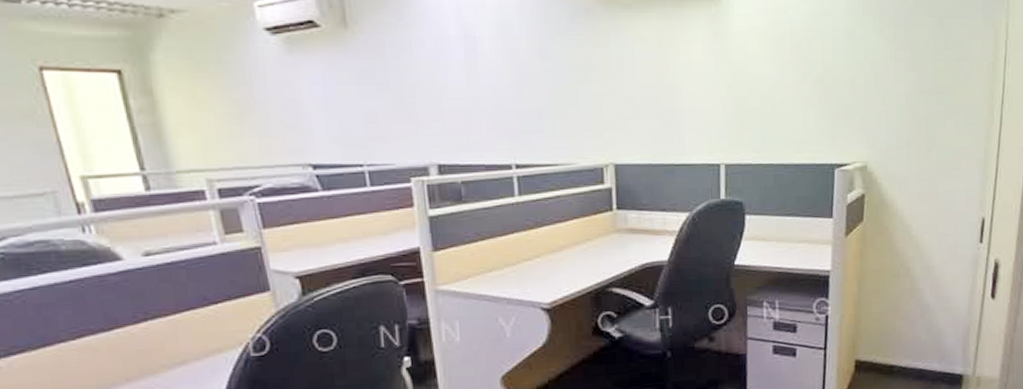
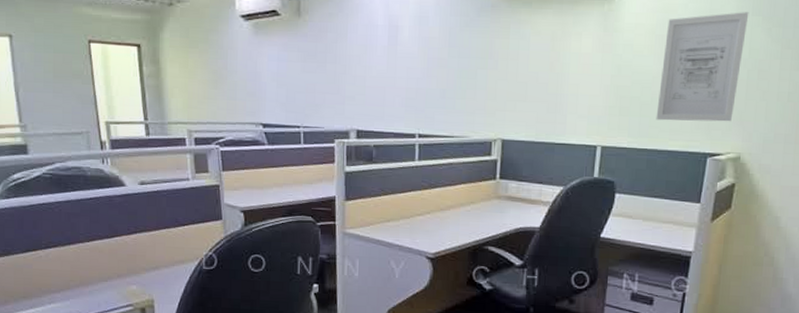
wall art: none [778,12,860,132] -> present [656,12,749,122]

